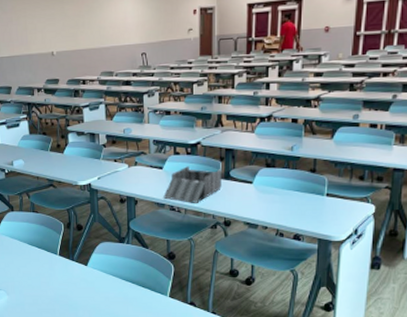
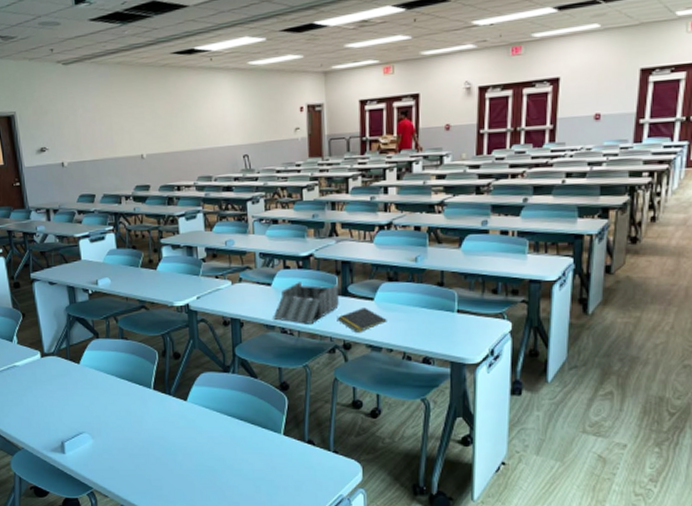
notepad: none [219,190,264,211] -> present [337,308,387,332]

